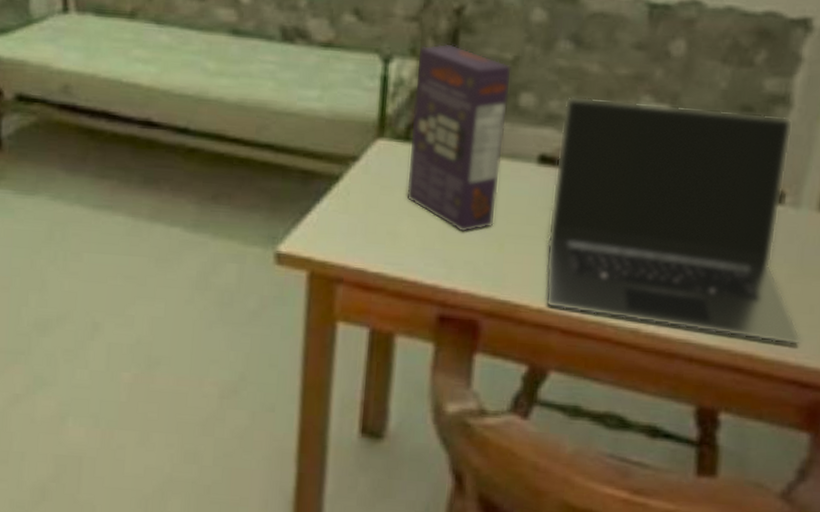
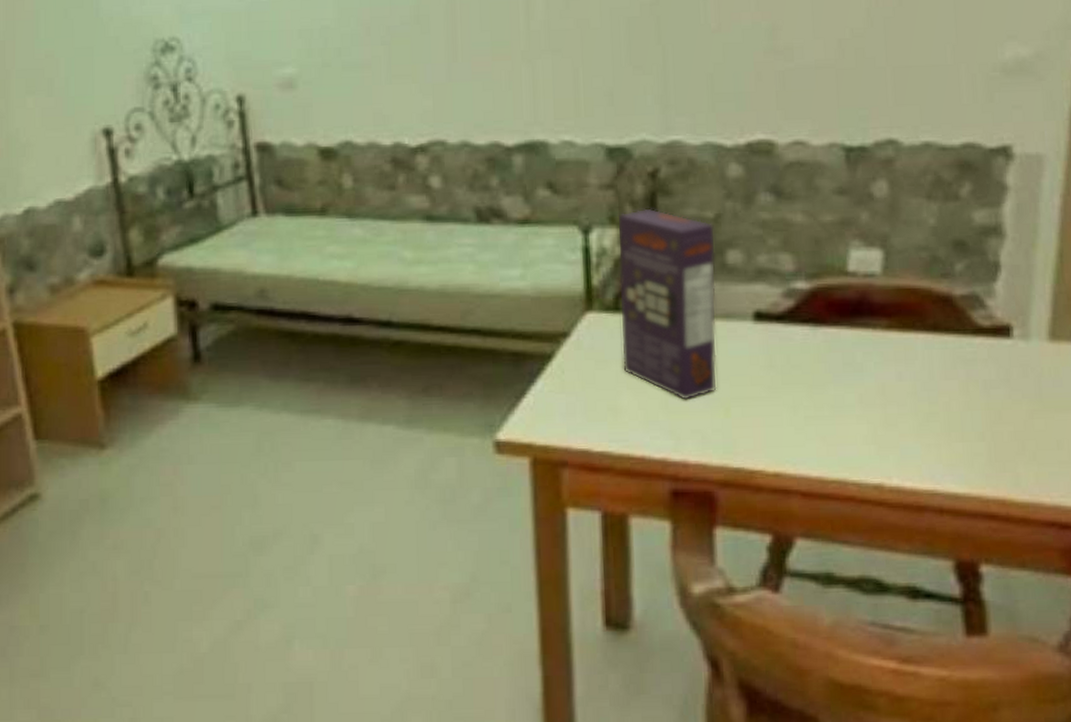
laptop: present [545,96,802,346] -> none [772,247,1054,485]

